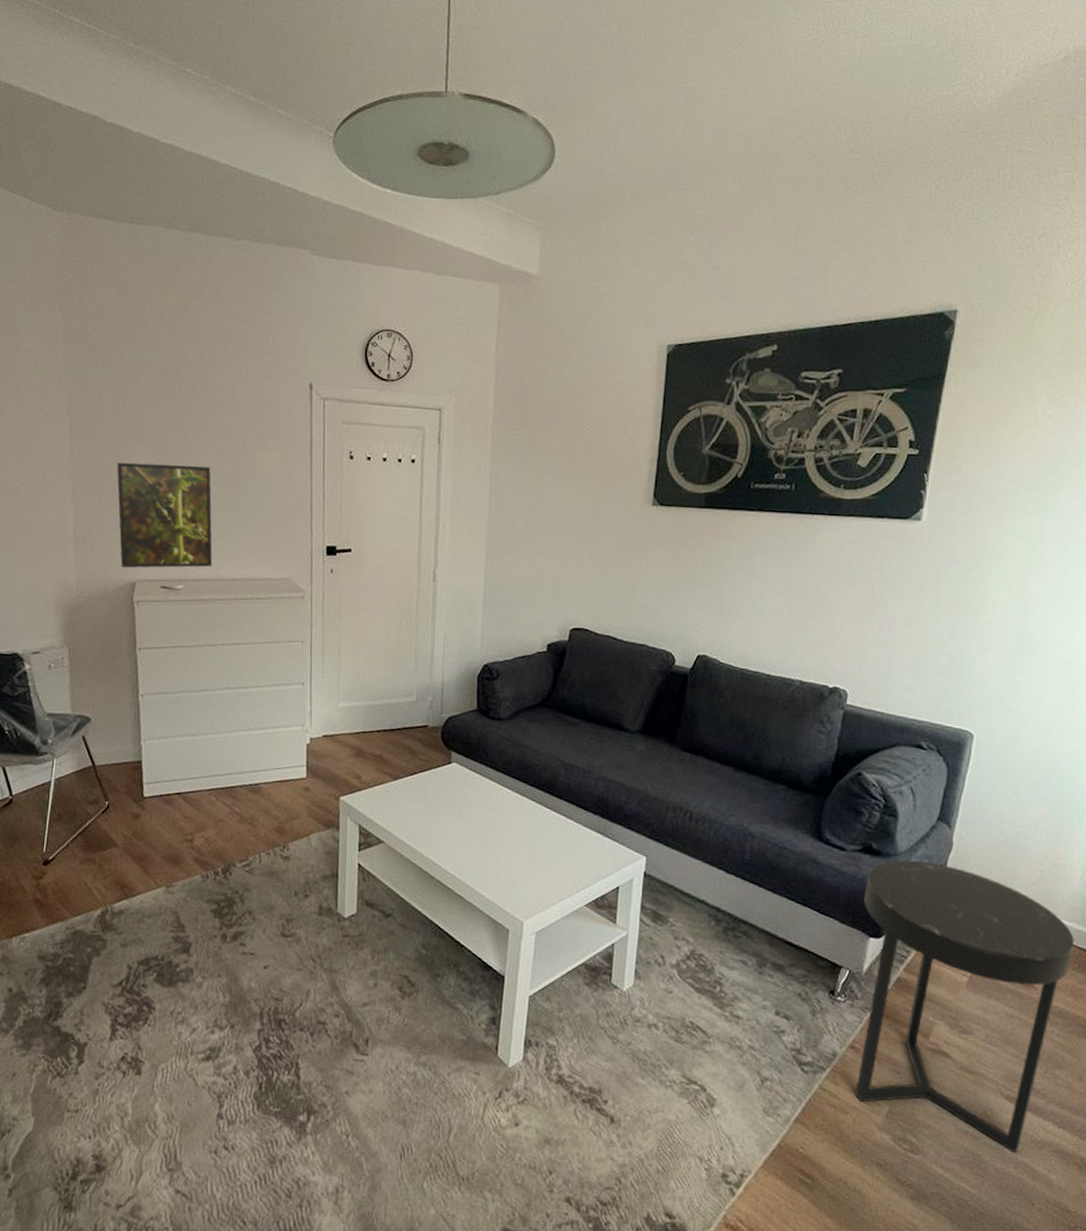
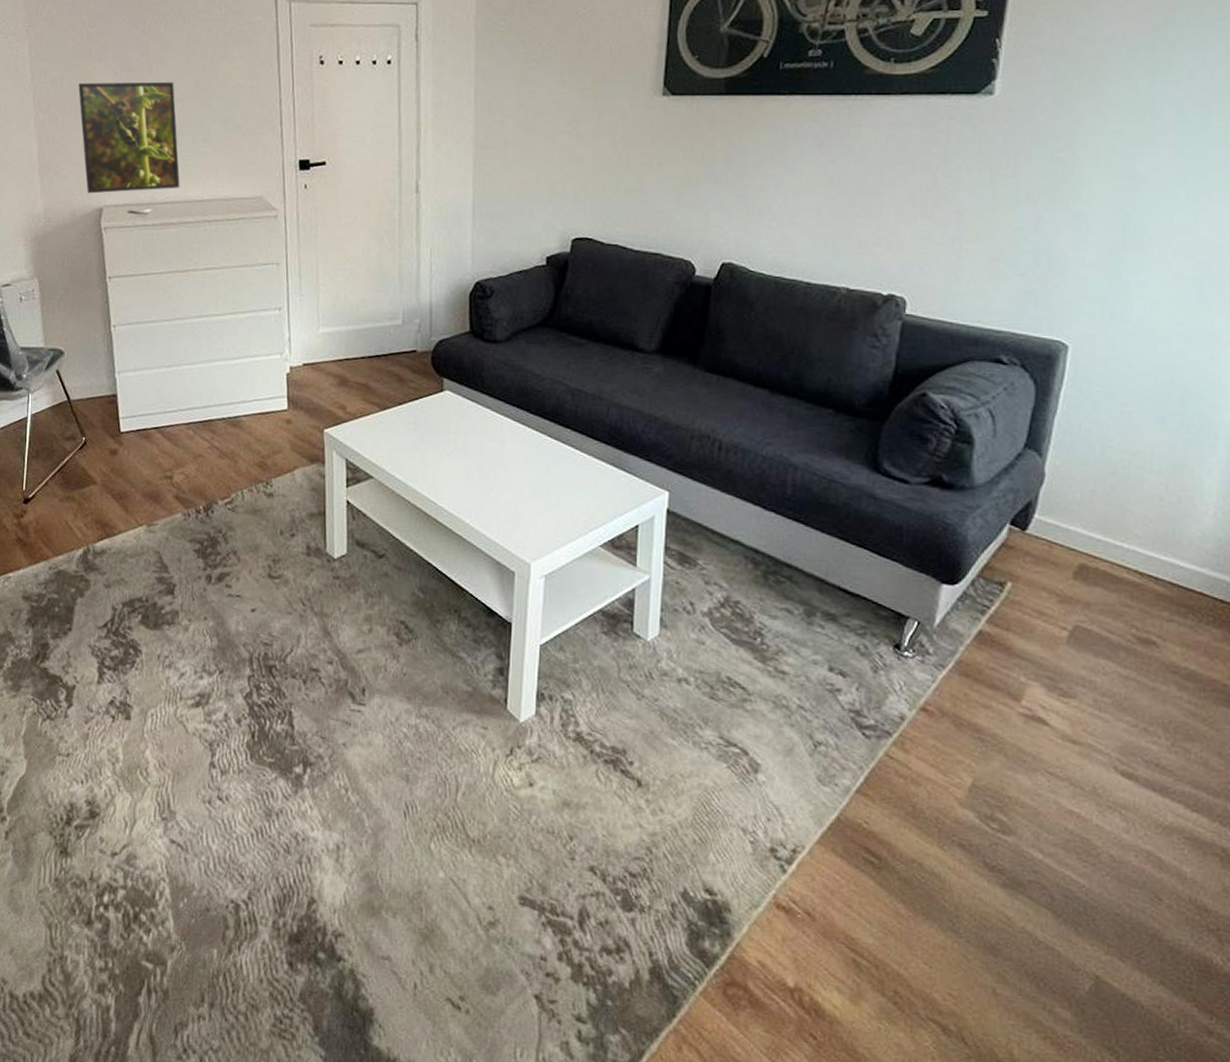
side table: present [855,860,1075,1153] -> none [929,494,1208,839]

